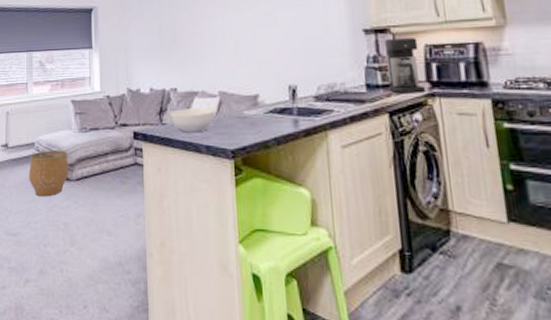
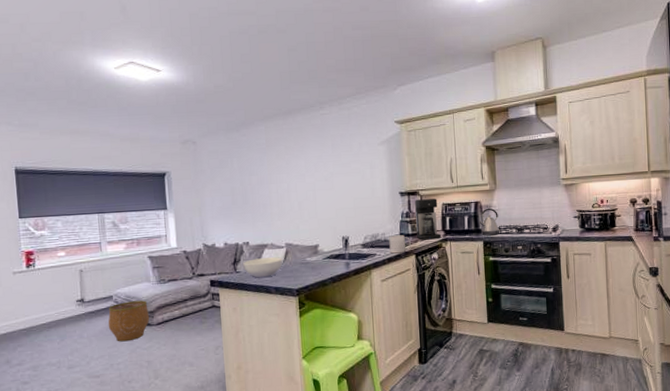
mug: none [350,86,382,111] -> present [389,235,411,254]
kettle: none [482,51,518,92] -> present [479,208,500,236]

